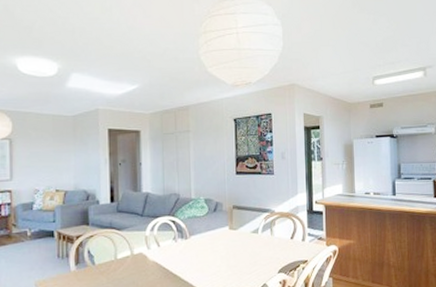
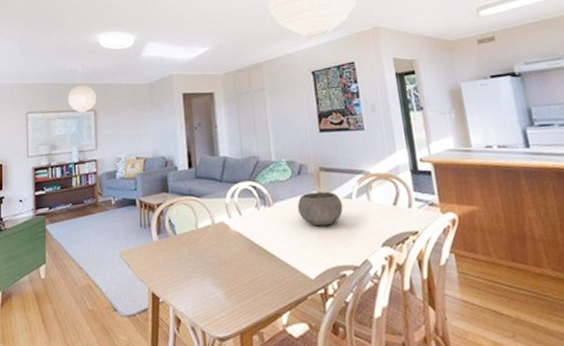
bowl: none [211,226,250,257] -> present [297,191,344,226]

